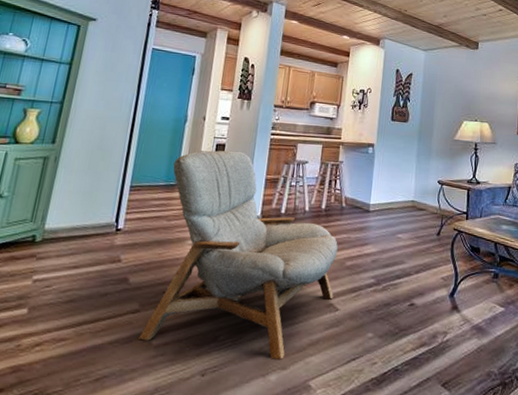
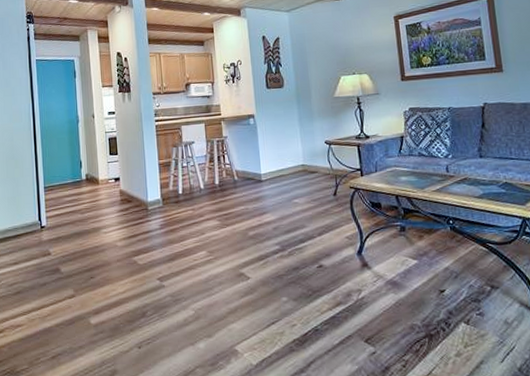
armchair: present [138,150,339,360] -> none [76,141,243,329]

